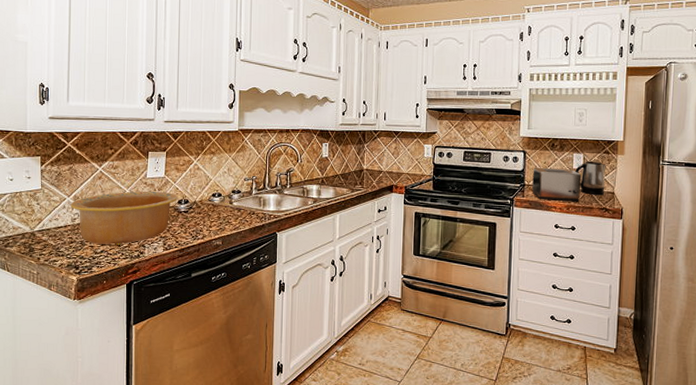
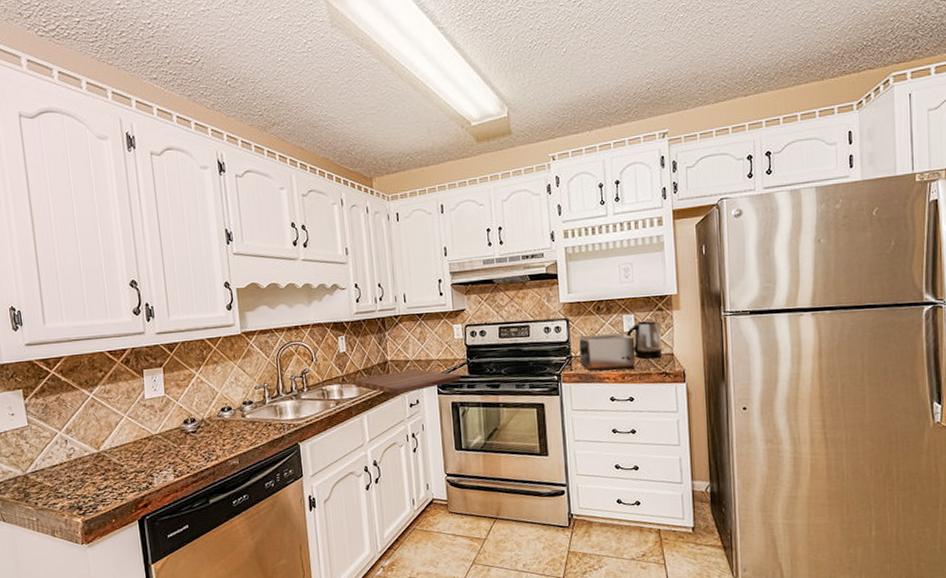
bowl: present [70,191,177,245] -> none [63,412,183,480]
cutting board: none [331,179,426,201] -> present [353,368,461,395]

